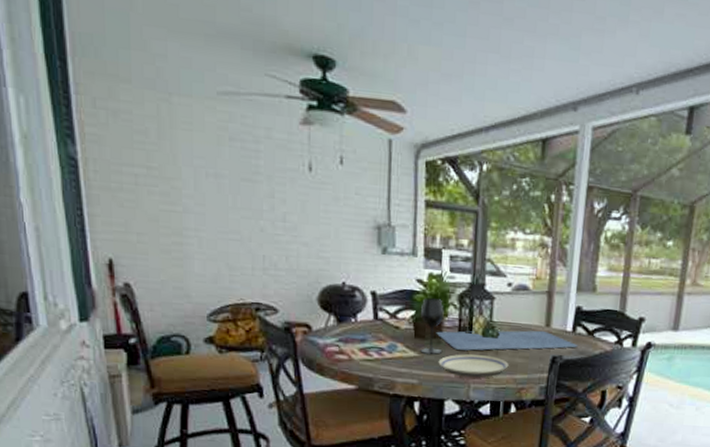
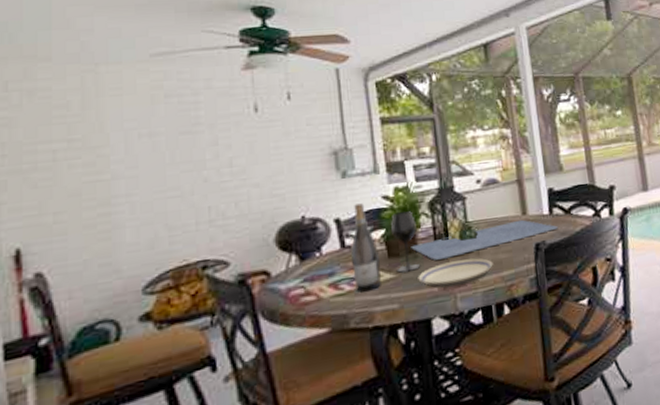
wine bottle: none [382,281,407,363] -> present [351,203,381,293]

